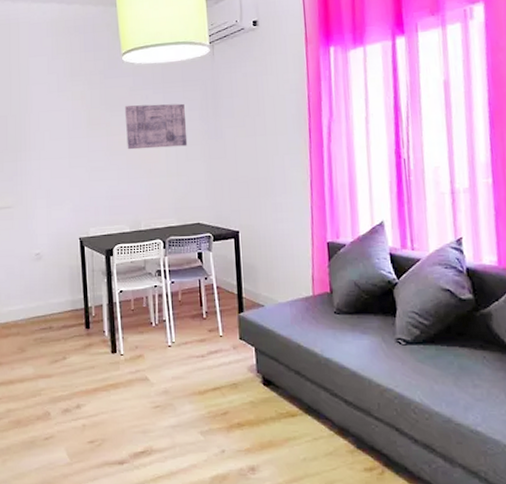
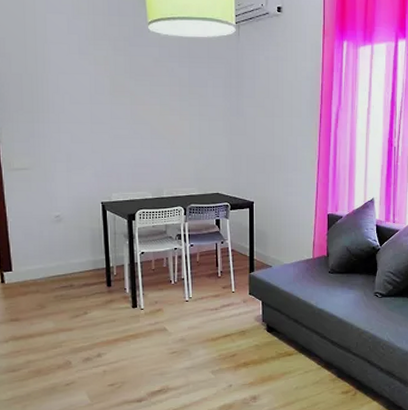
wall art: present [124,103,188,150] -> none [149,75,211,121]

